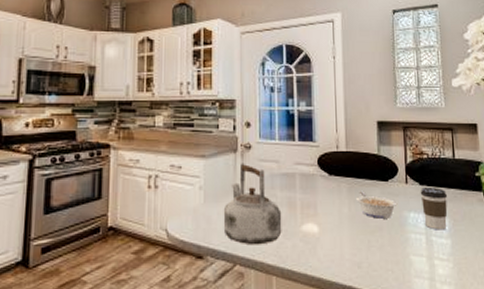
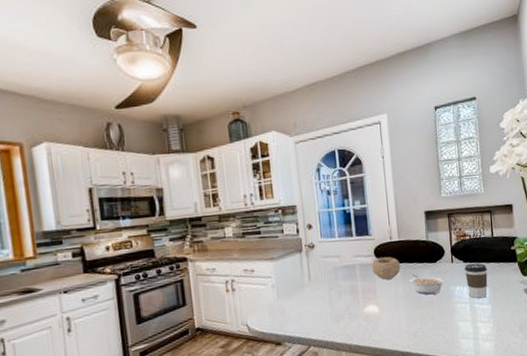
kettle: present [223,163,282,245] -> none [295,260,347,329]
bowl: none [314,168,347,194] -> present [371,256,401,280]

